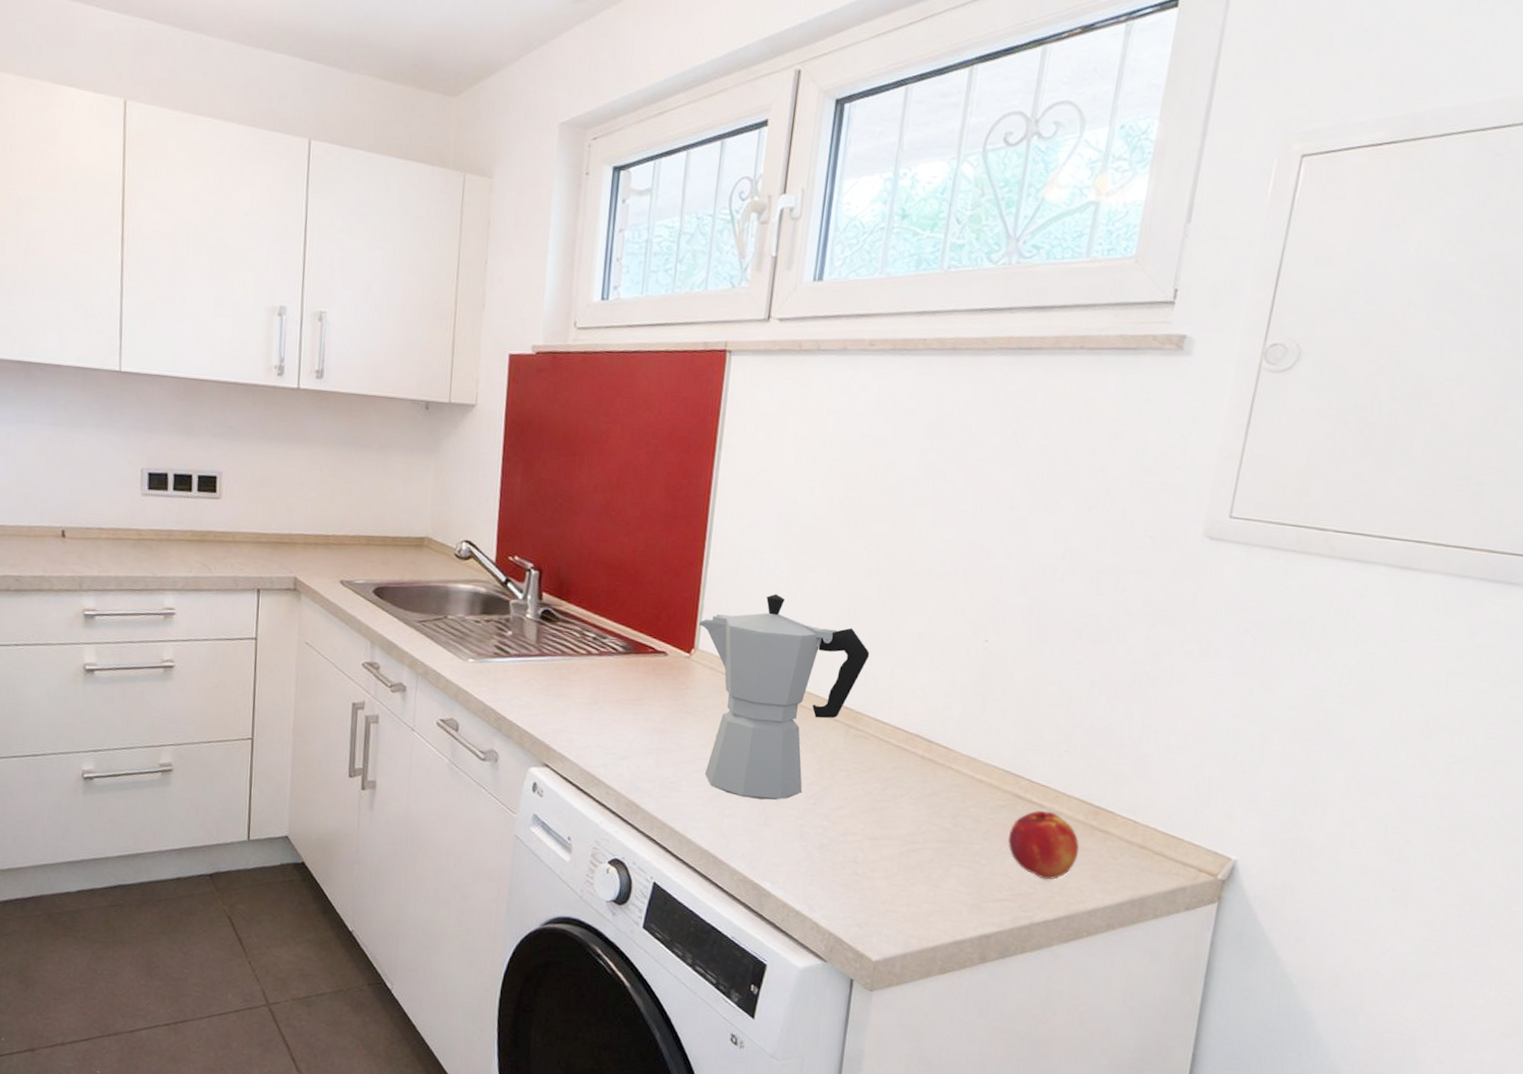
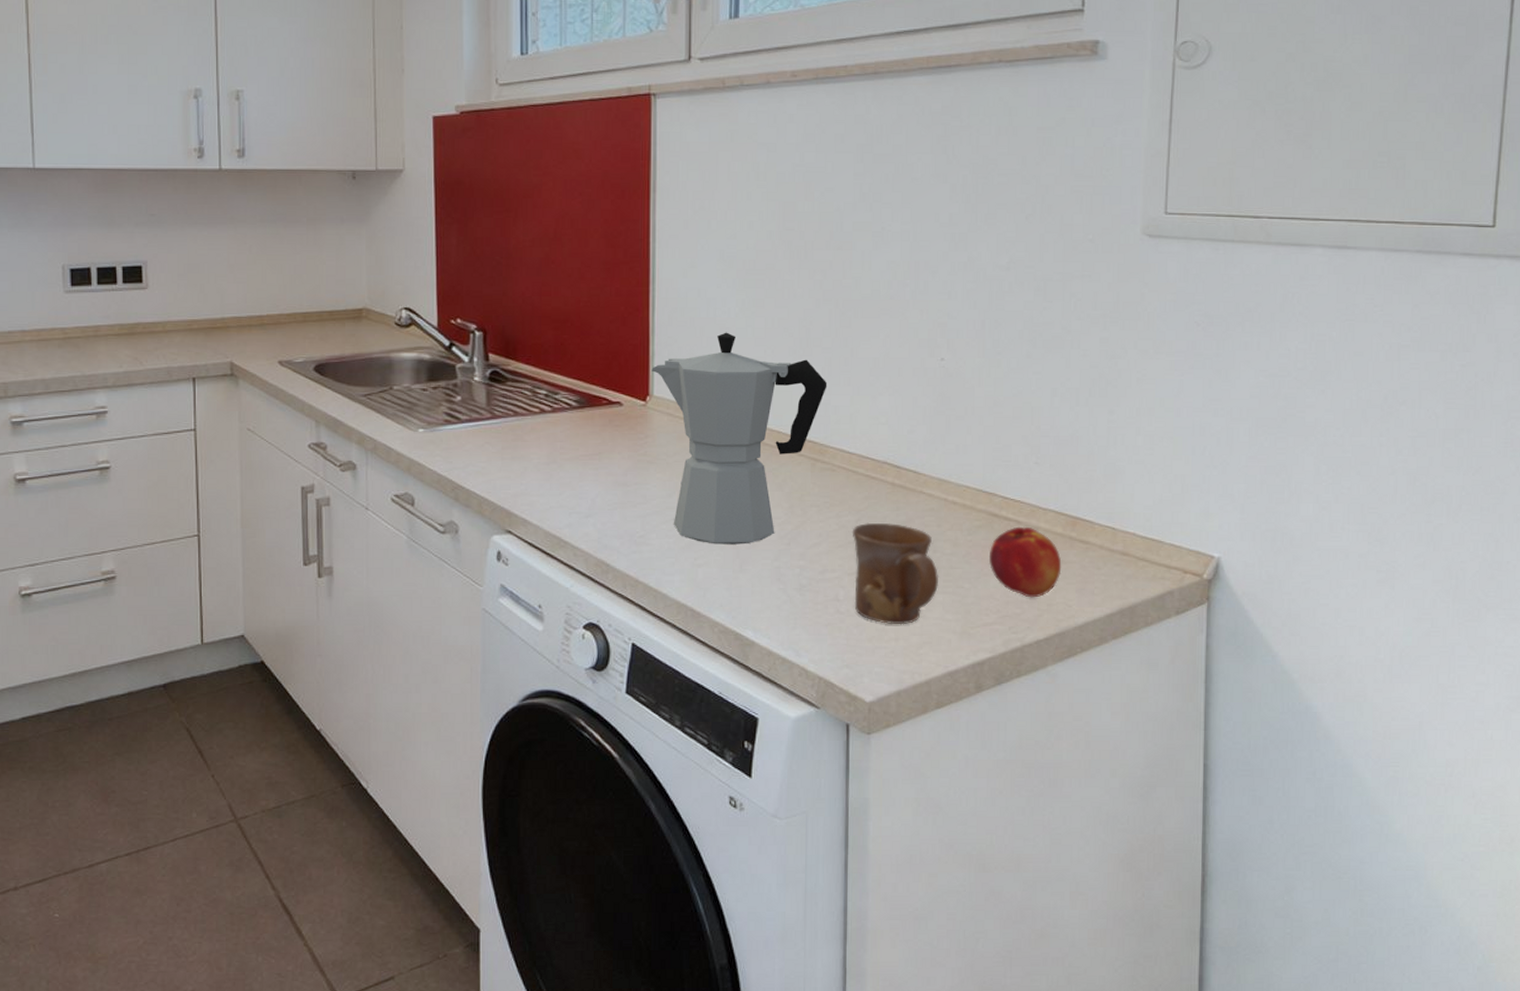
mug: none [871,791,958,892] -> present [852,522,939,625]

